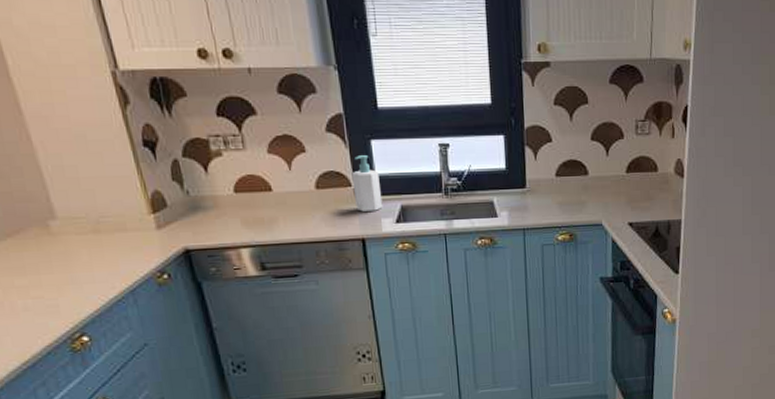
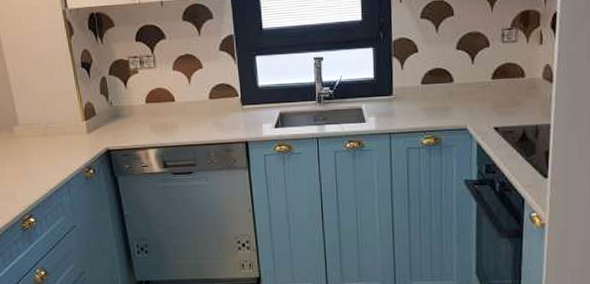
soap bottle: present [351,155,383,212] -> none [239,69,264,118]

